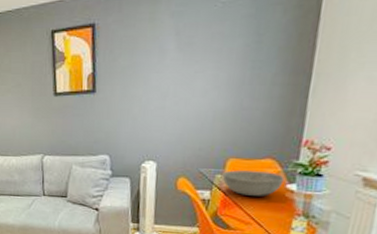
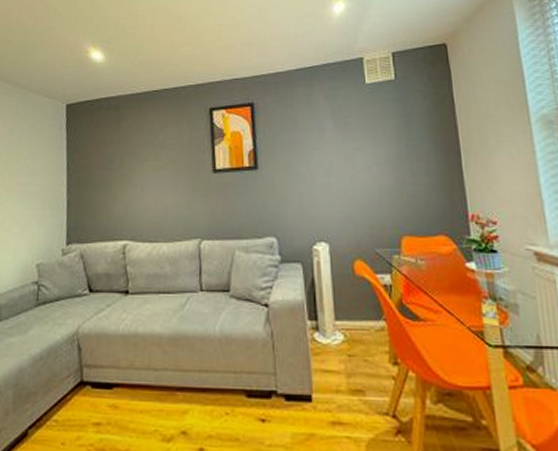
bowl: present [222,170,285,196] -> none [399,249,462,278]

